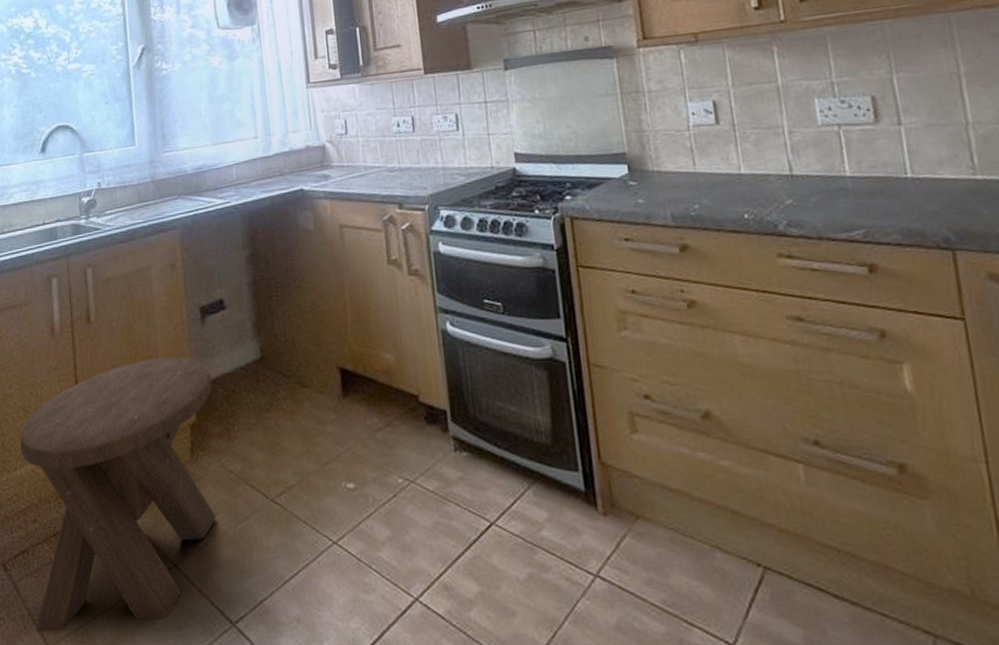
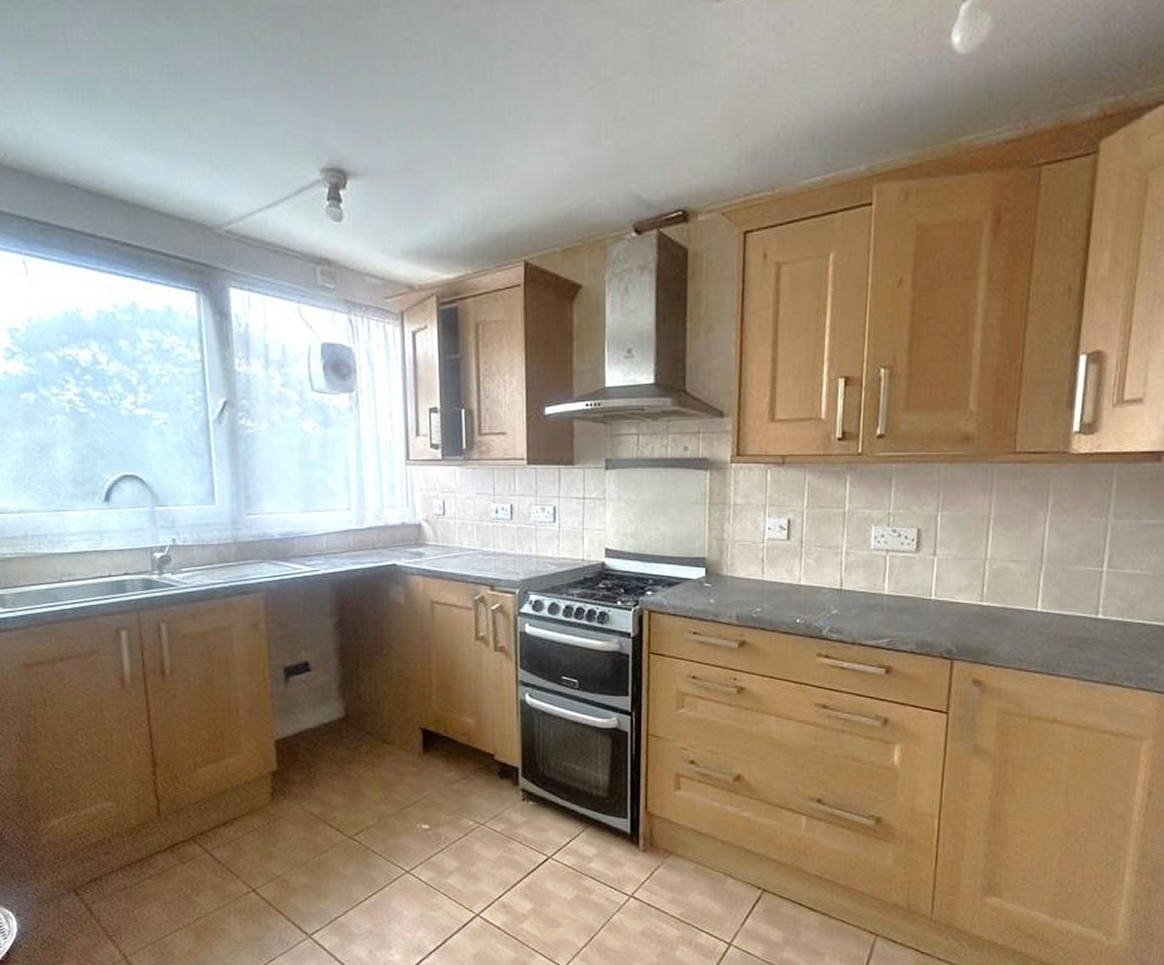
music stool: present [20,356,217,632] -> none [89,712,296,945]

